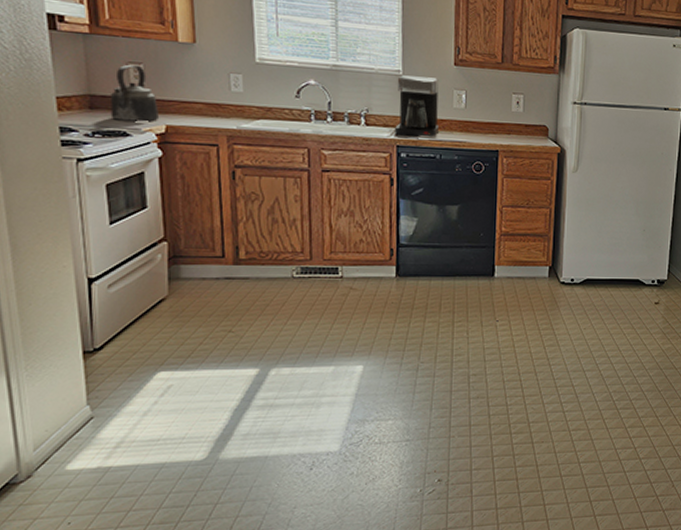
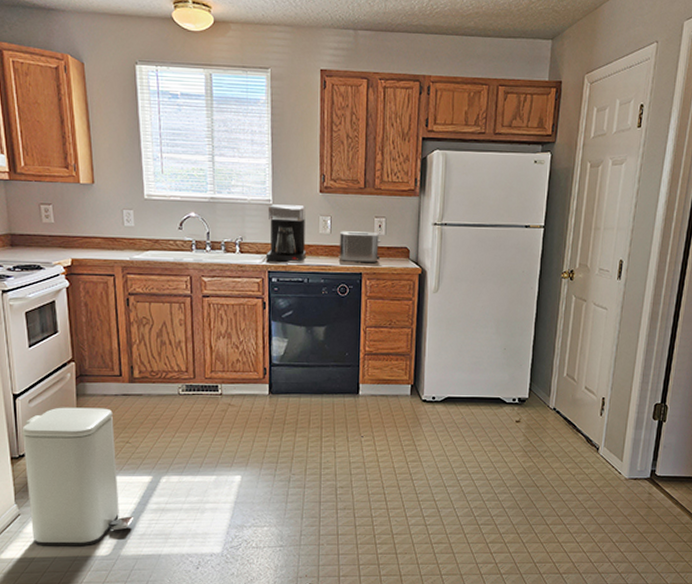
pedal bin: none [98,292,237,453] -> present [22,407,134,547]
kettle: present [109,64,159,122] -> none [26,205,65,256]
toaster: none [474,106,519,141] -> present [338,231,381,264]

